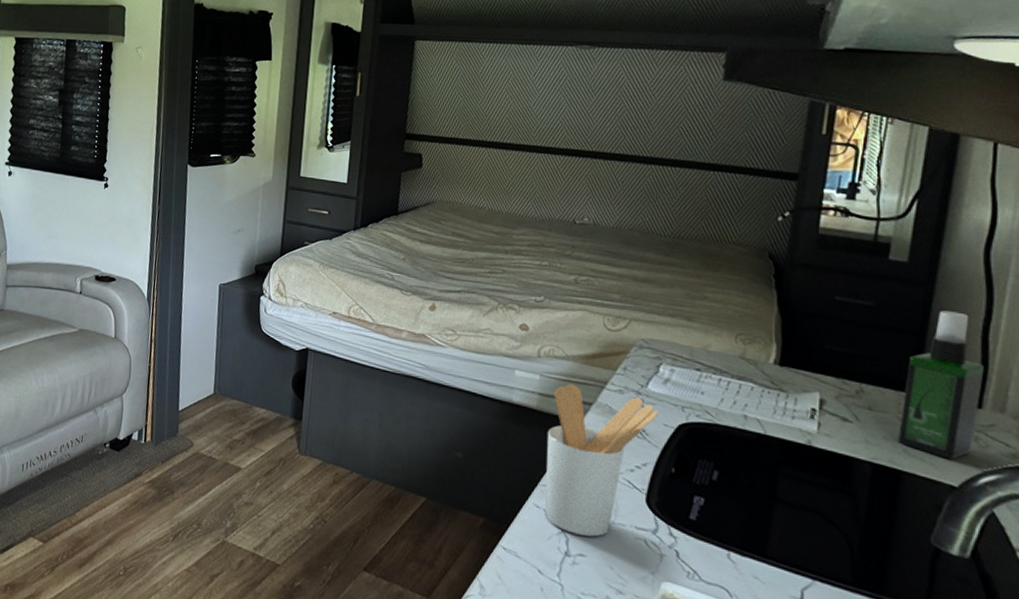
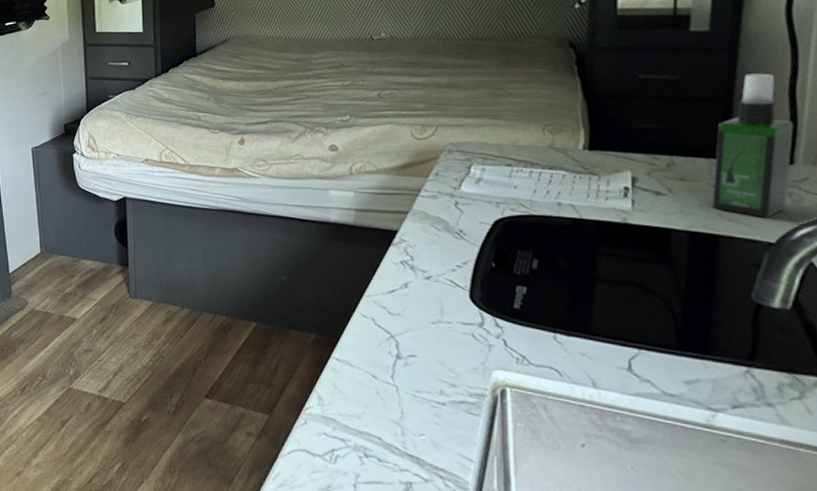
utensil holder: present [545,384,658,537] -> none [367,197,474,337]

